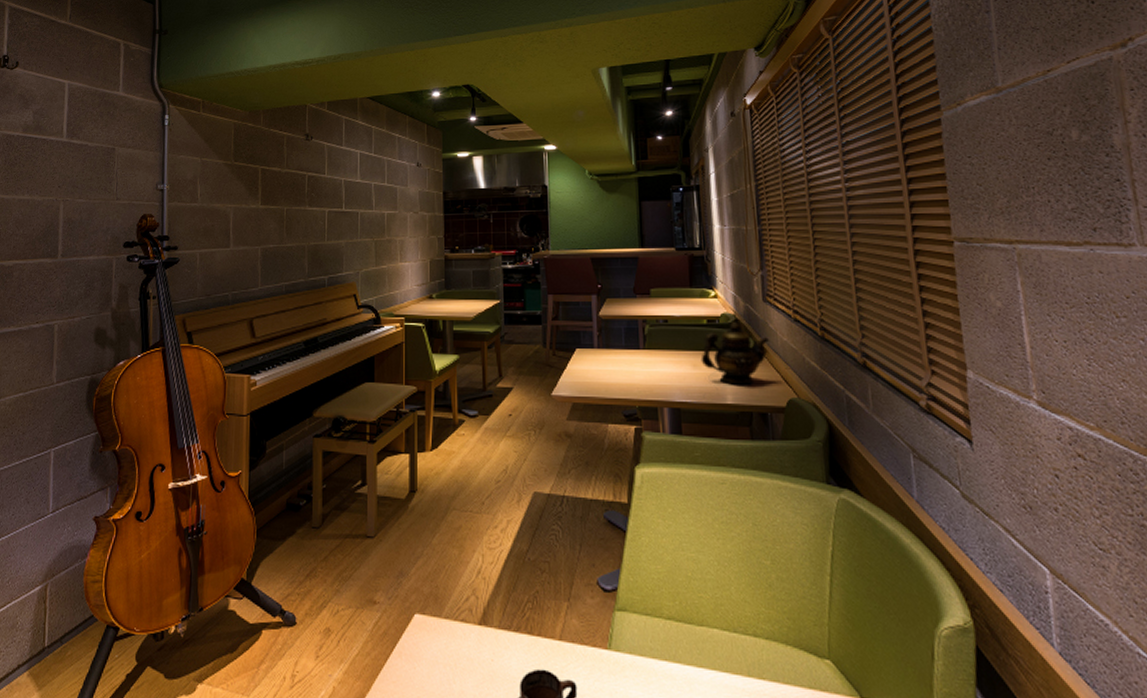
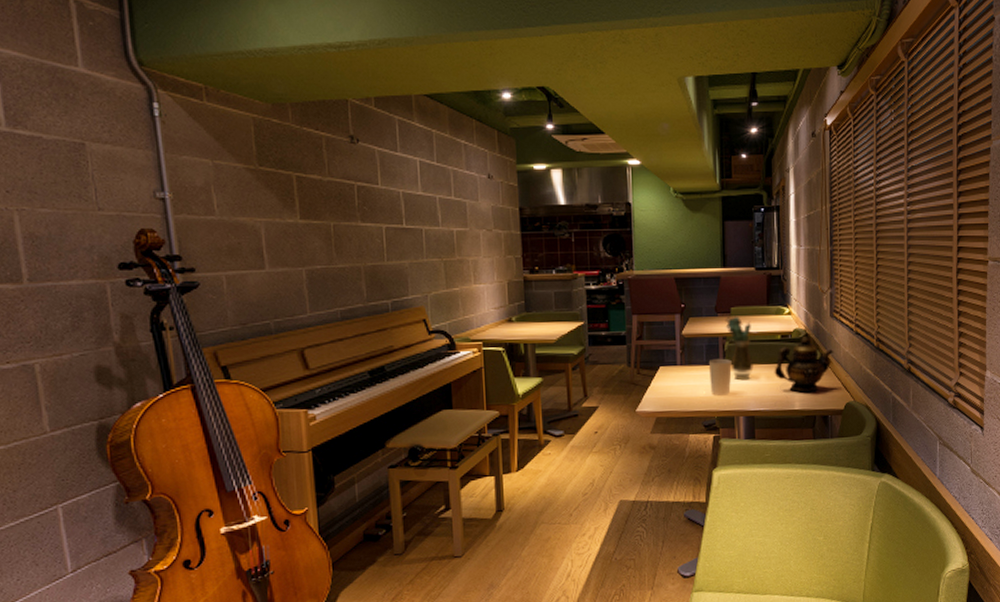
cup: none [627,342,654,383] -> present [708,358,732,396]
vase: none [644,295,678,368] -> present [725,313,754,381]

